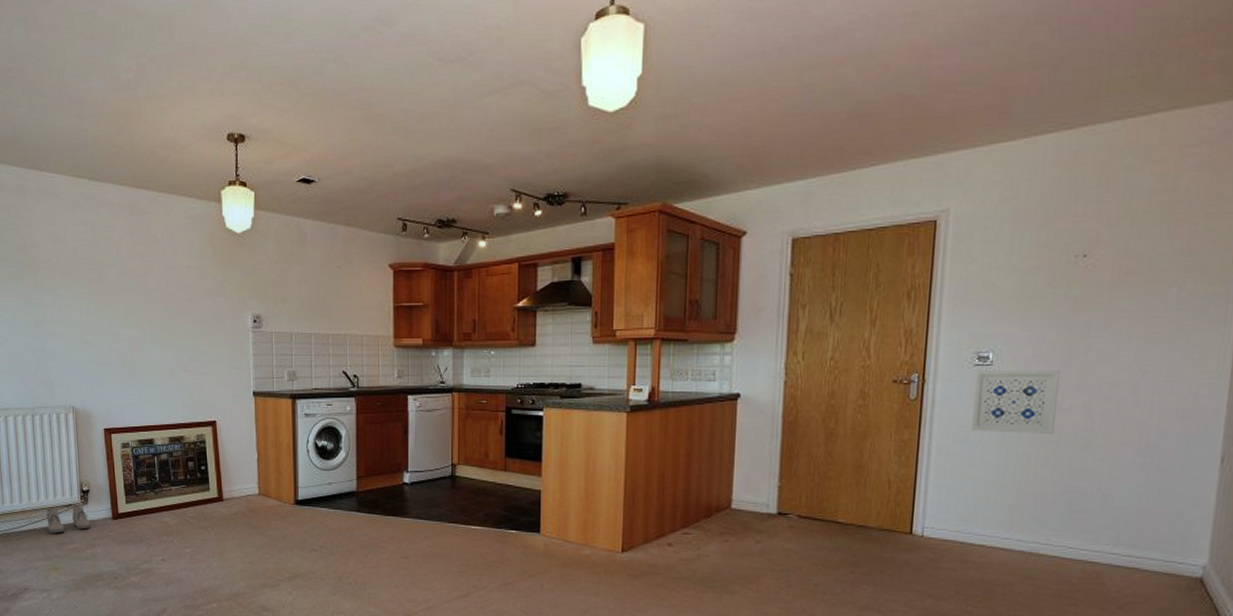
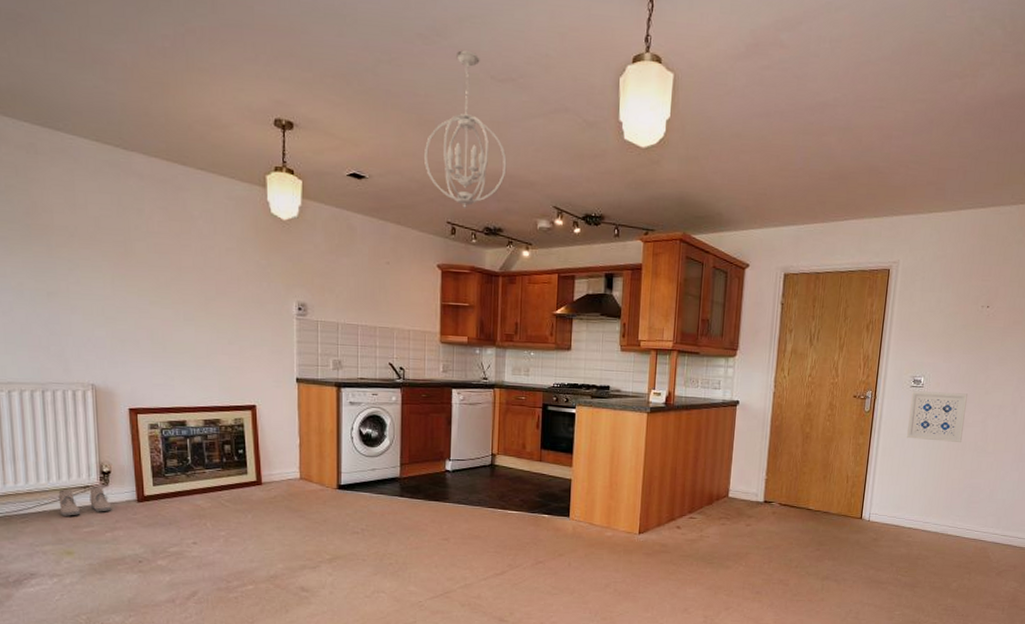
chandelier: none [372,35,459,202] -> present [423,50,507,208]

